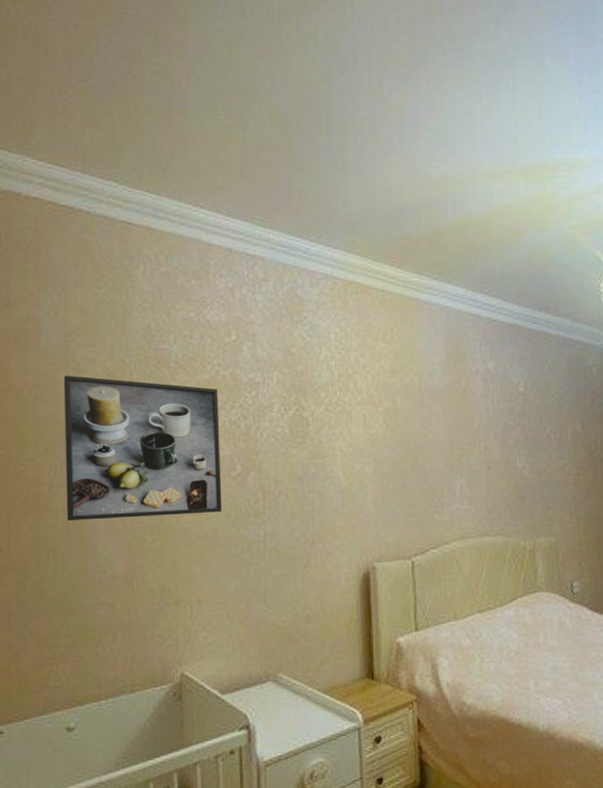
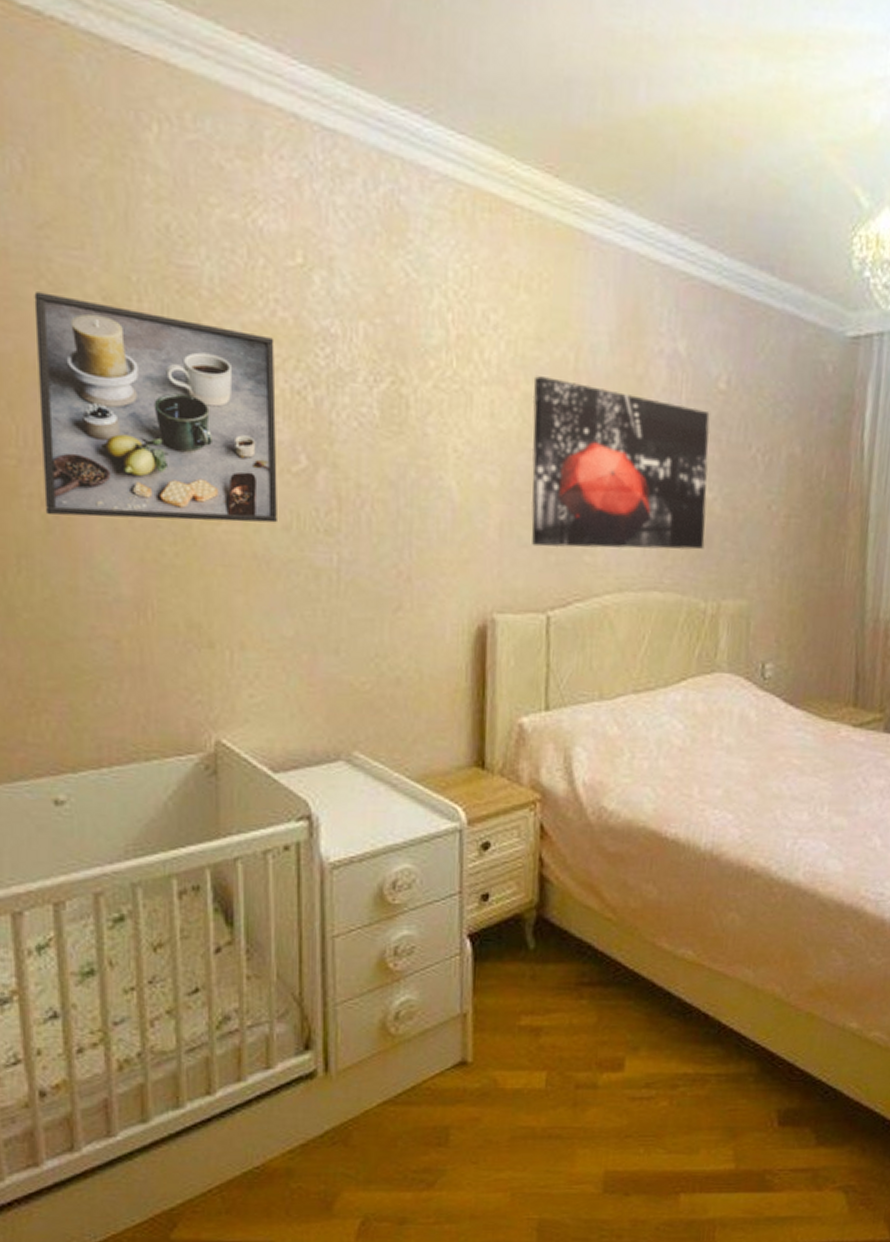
wall art: none [392,396,520,512] -> present [531,376,710,550]

